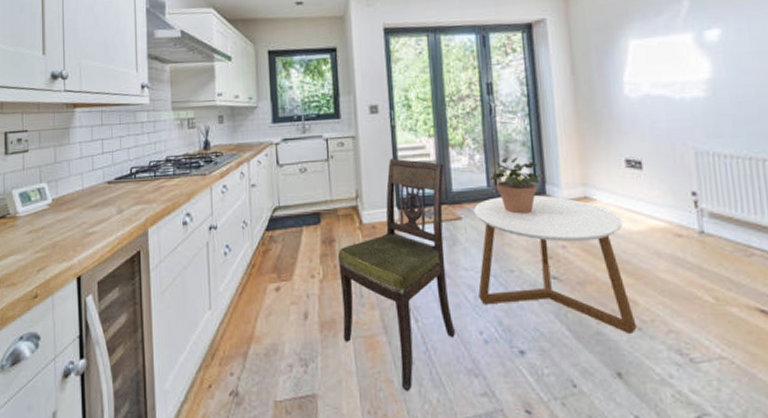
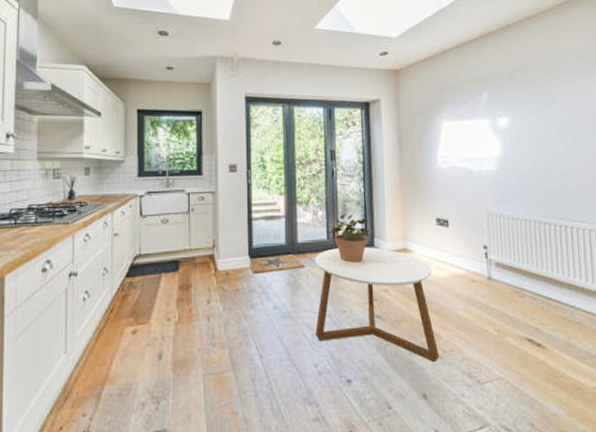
chair: present [337,158,455,391] -> none [193,212,294,421]

